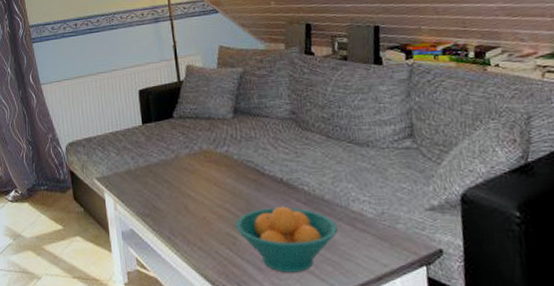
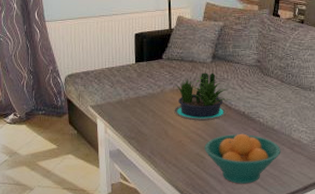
potted plant: none [192,130,264,192] -> present [173,73,232,121]

